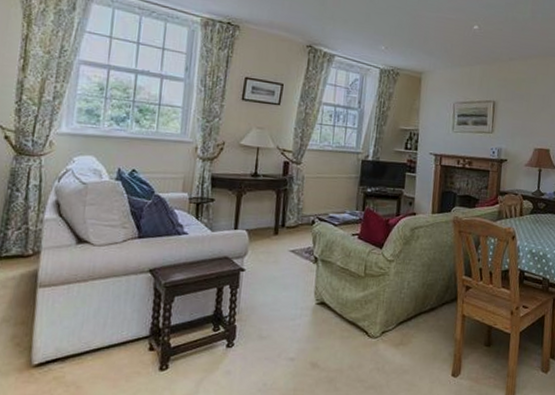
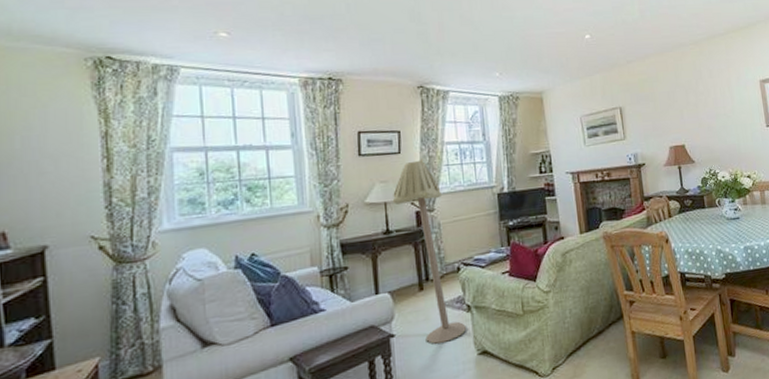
floor lamp: none [264,113,311,286] -> present [392,159,466,344]

